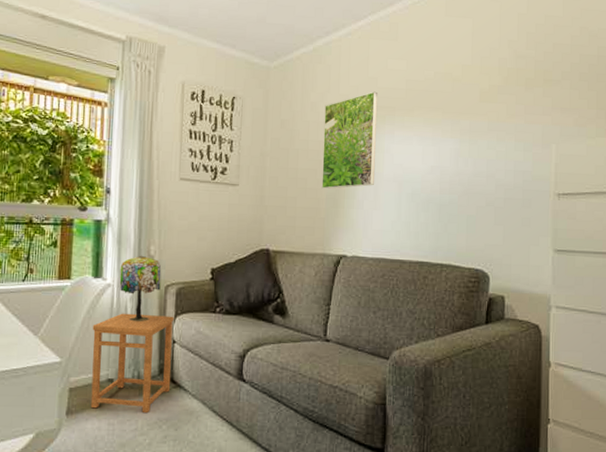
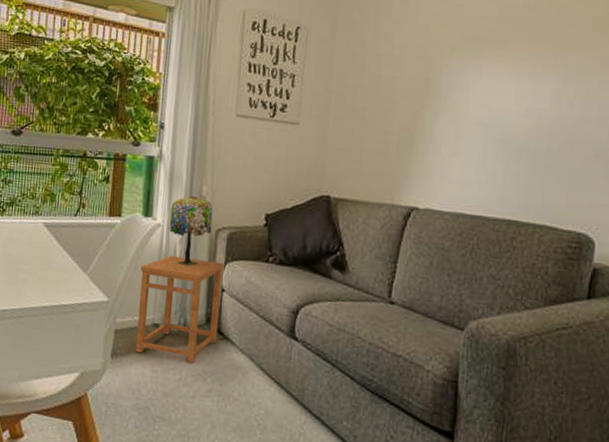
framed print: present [321,91,377,189] -> none [392,20,464,131]

